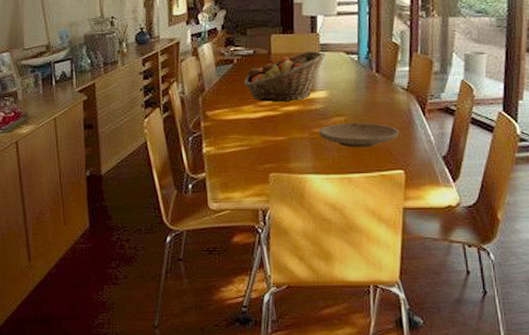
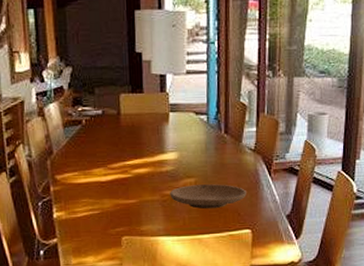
fruit basket: present [244,51,326,103] -> none [93,111,176,165]

